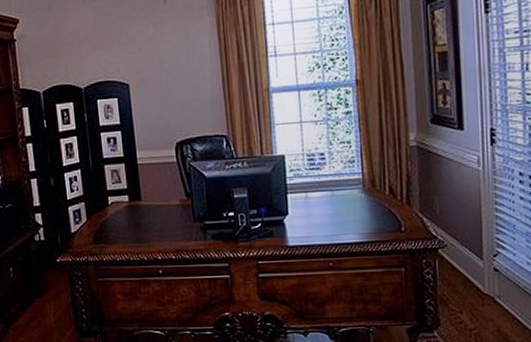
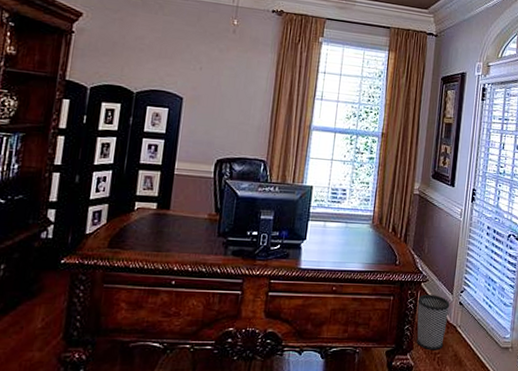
wastebasket: none [437,262,481,326] -> present [417,294,450,351]

